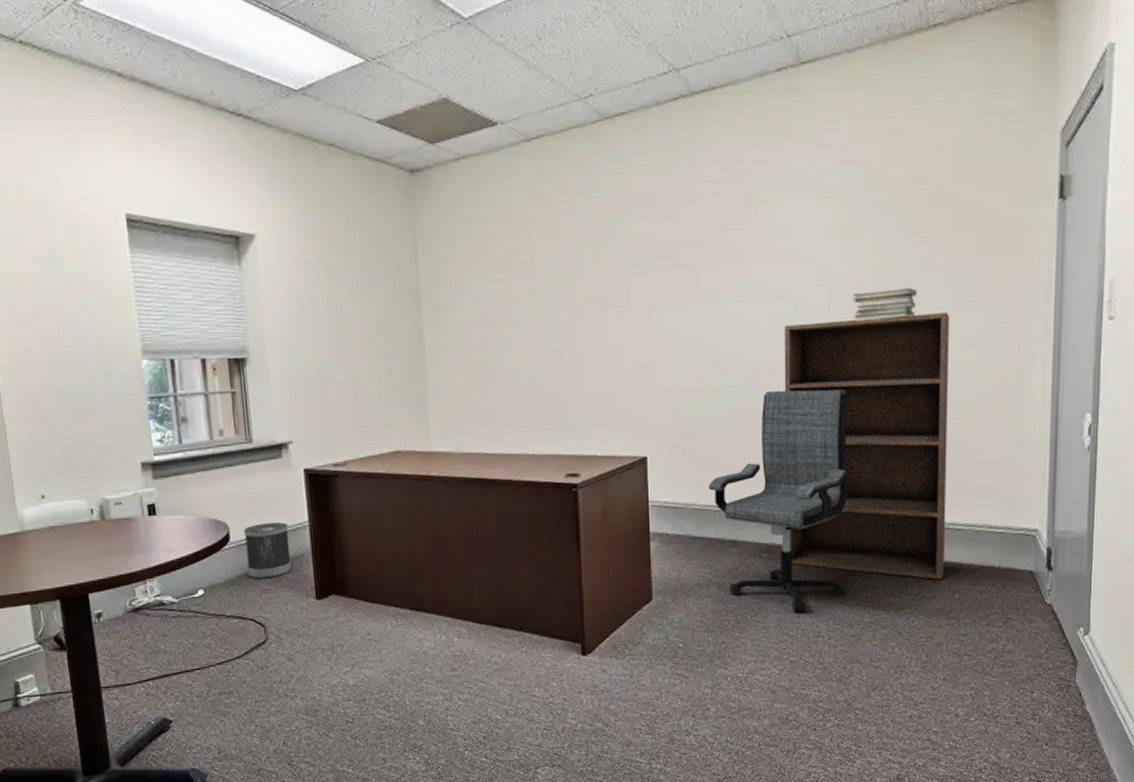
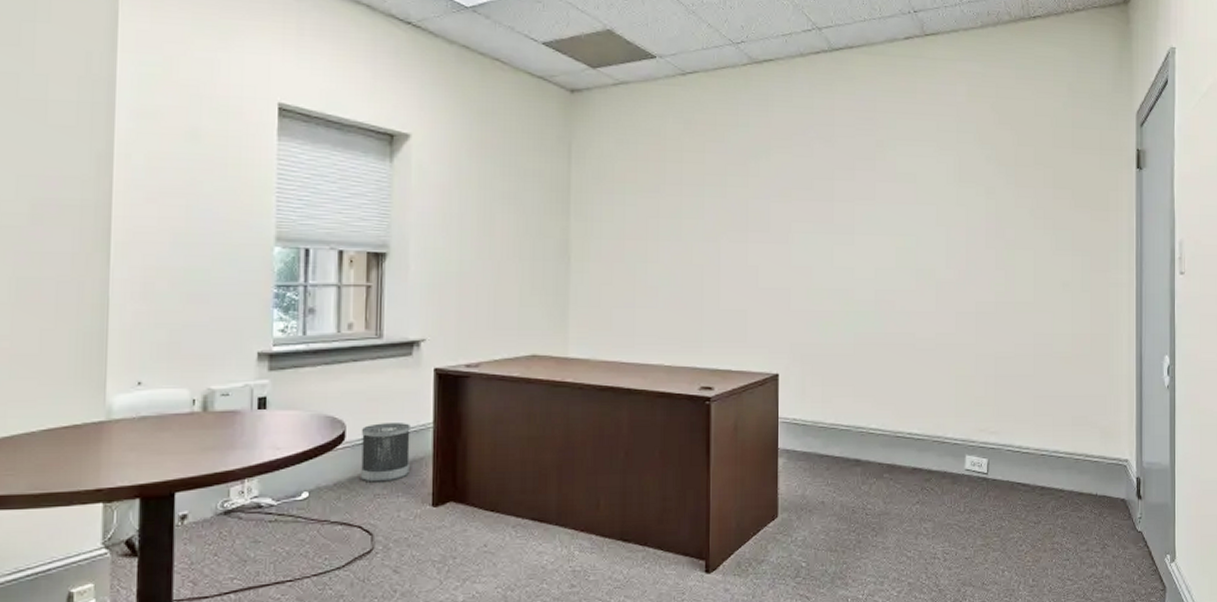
office chair: present [709,389,848,612] -> none [836,318,963,533]
bookshelf: present [784,313,949,580] -> none [906,257,1049,505]
book stack: present [852,288,917,320] -> none [967,234,1022,260]

